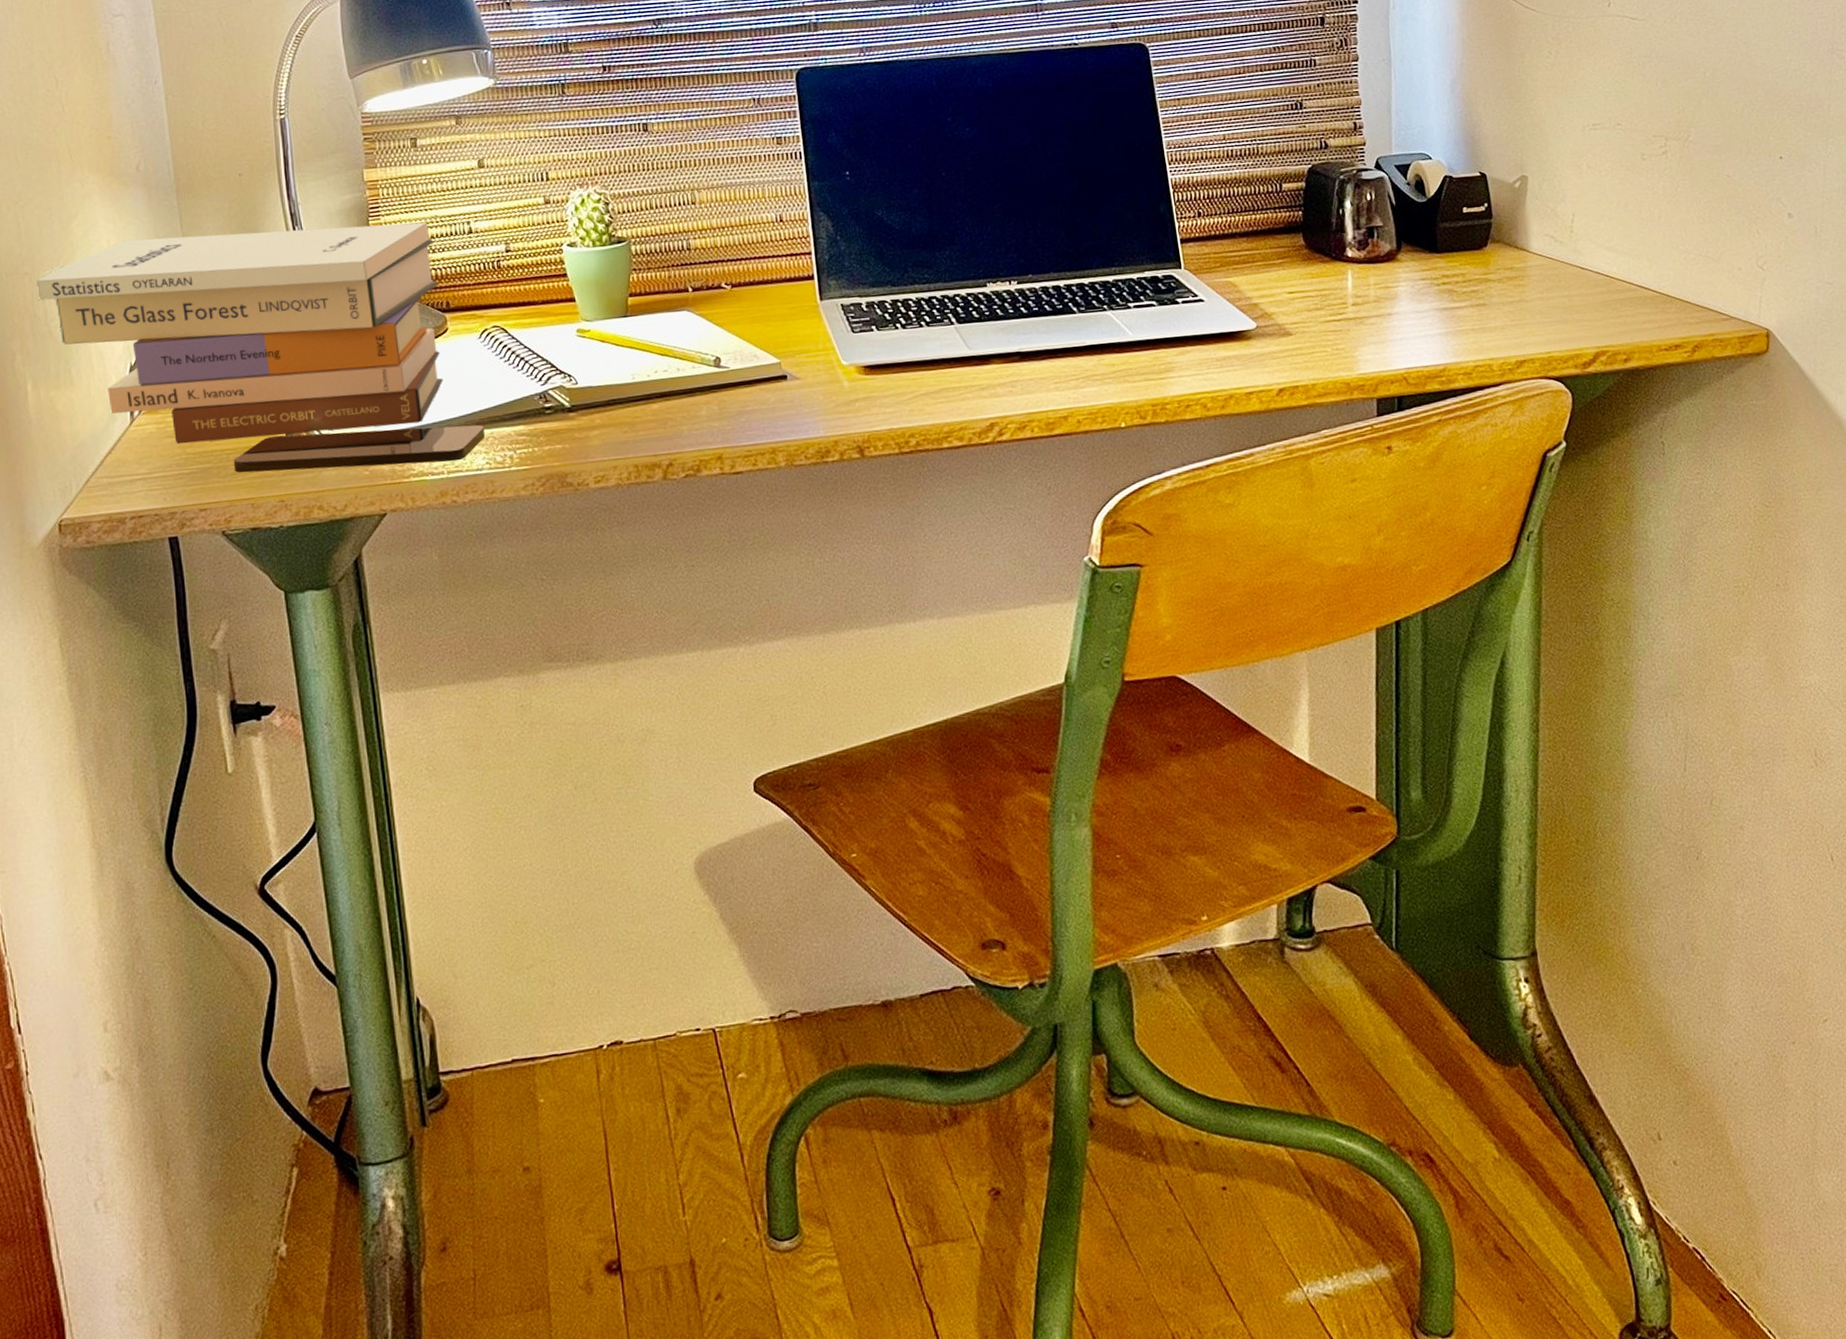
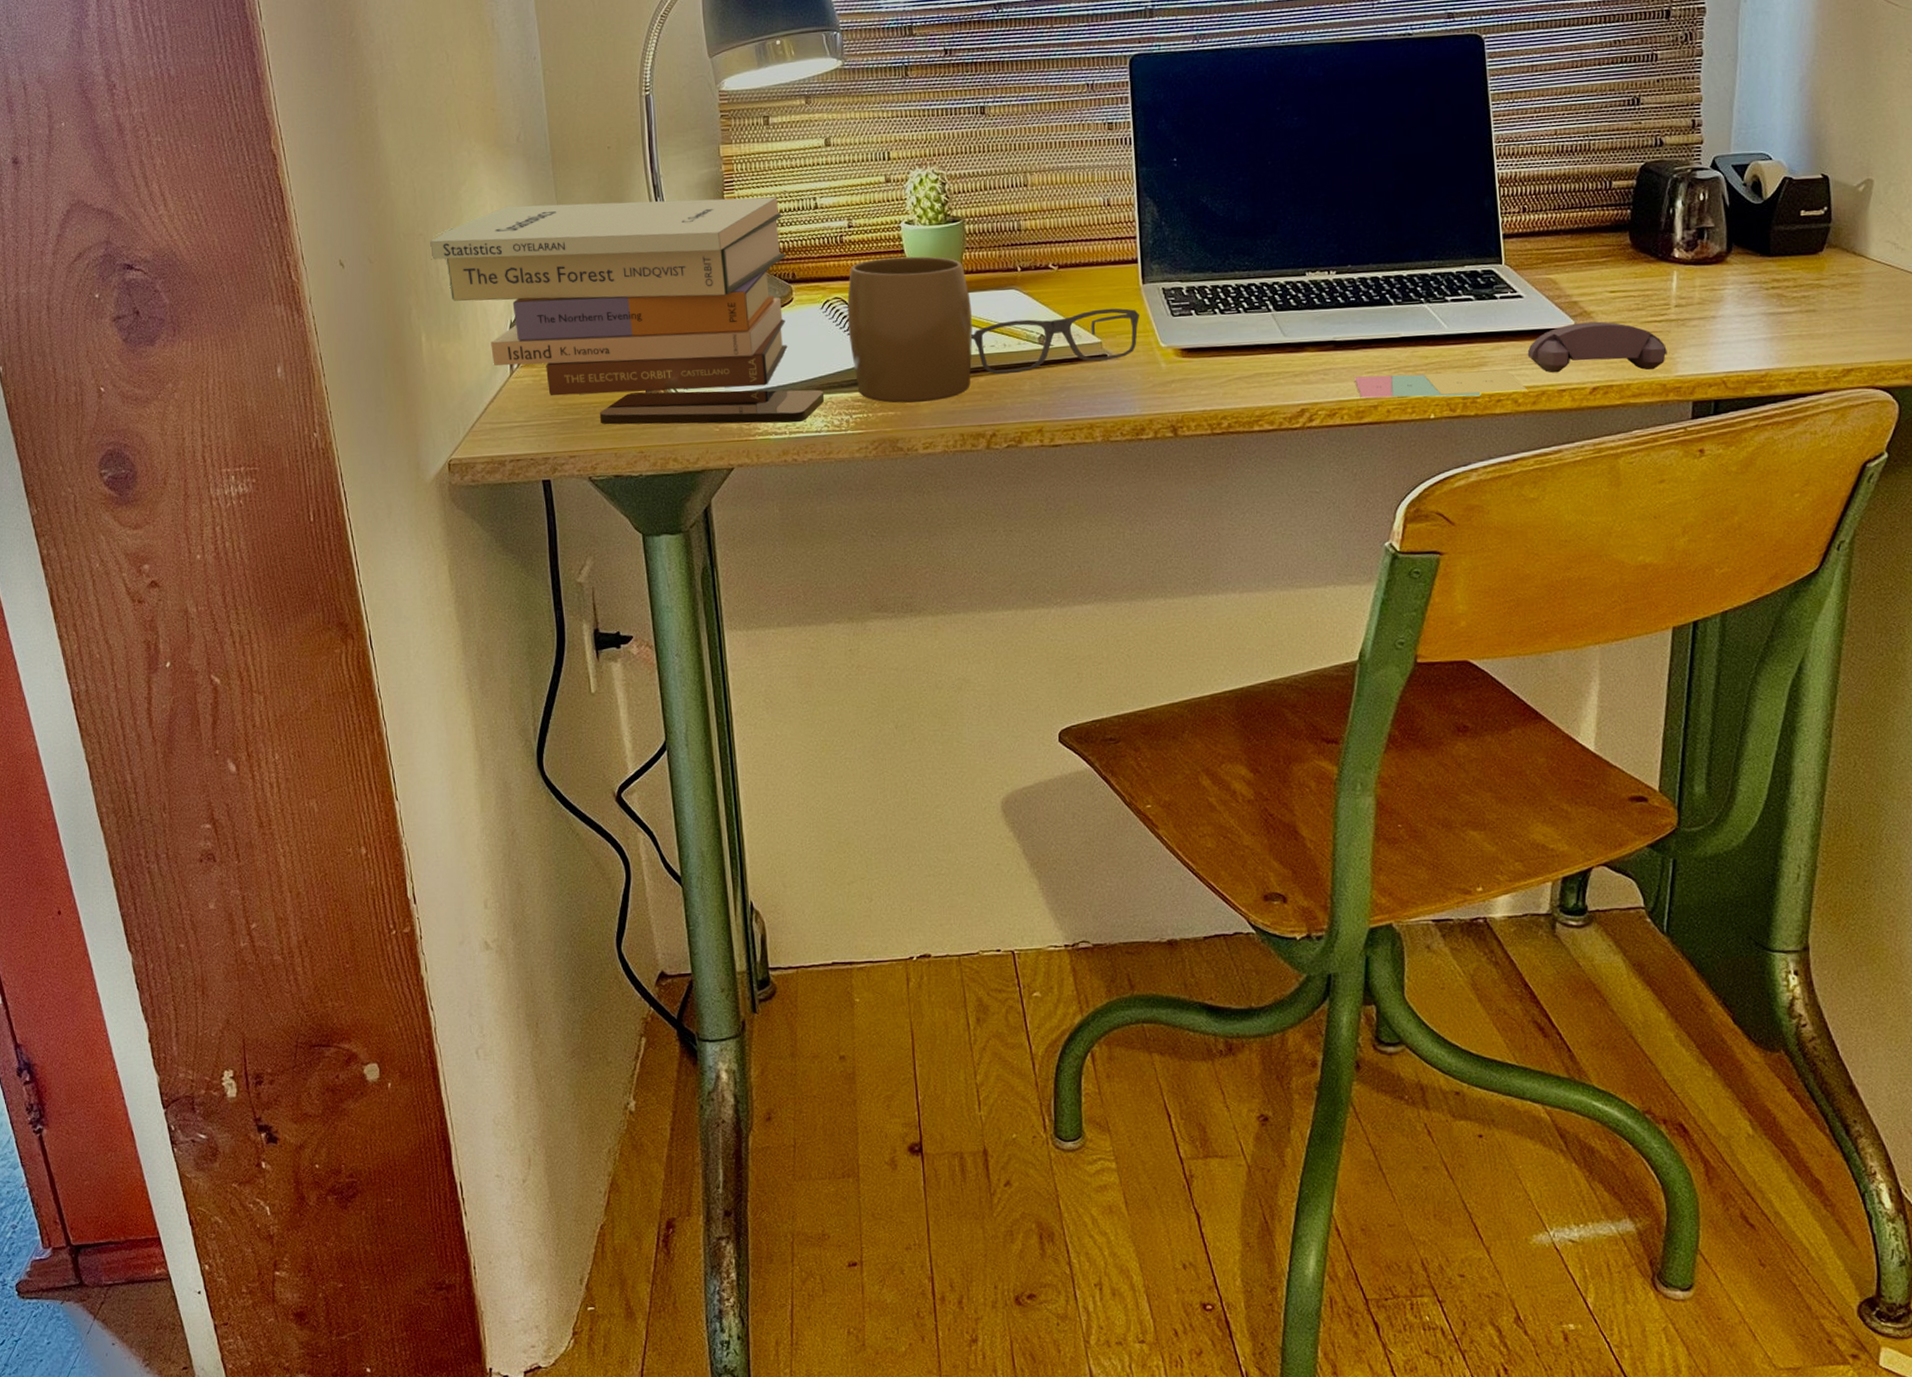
mug: none [507,279,644,436] -> present [847,256,973,403]
eyeglasses: none [642,326,819,401] -> present [971,308,1139,375]
sticky notes: none [1041,374,1215,410] -> present [1353,369,1527,398]
computer mouse: none [1212,322,1349,377] -> present [1527,321,1667,373]

